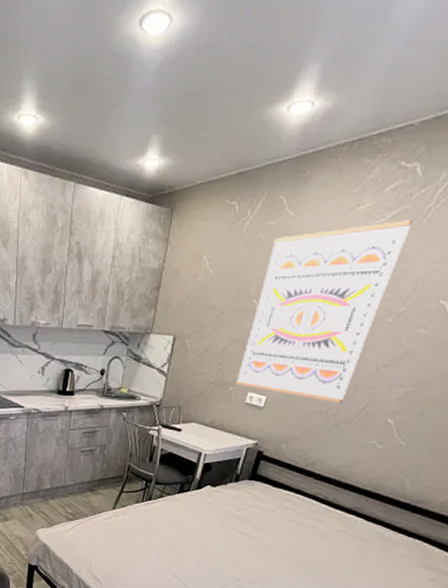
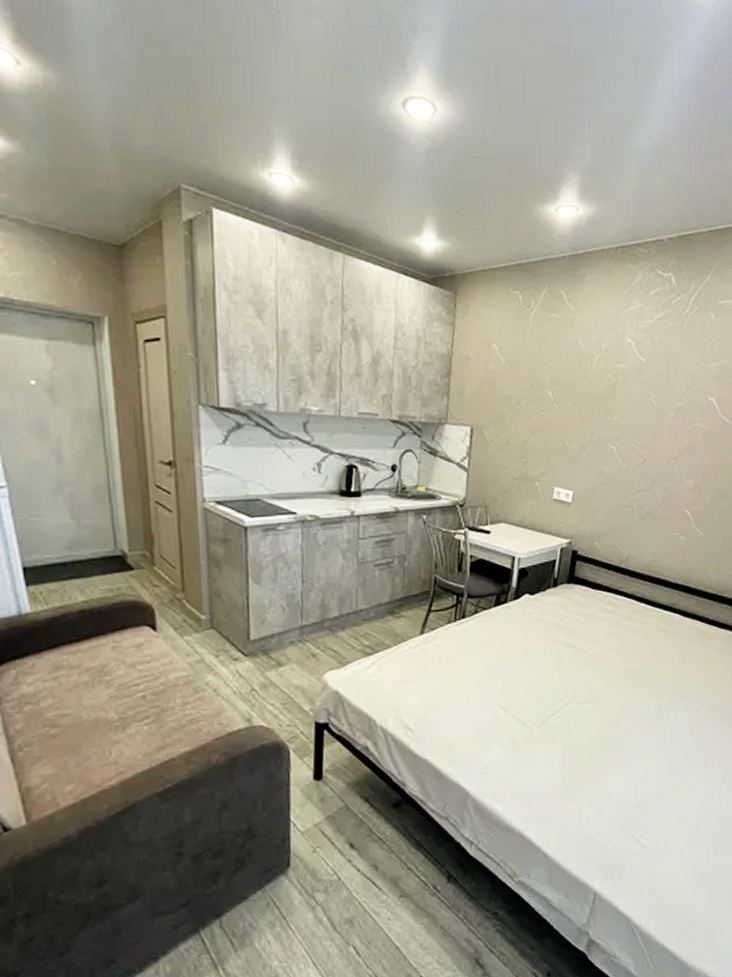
wall art: present [236,219,413,404] -> none [541,322,676,497]

